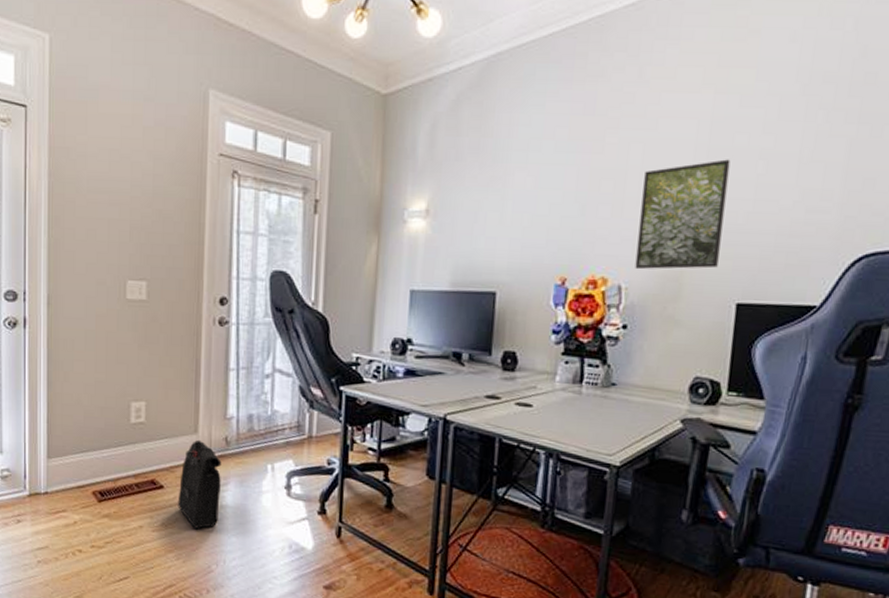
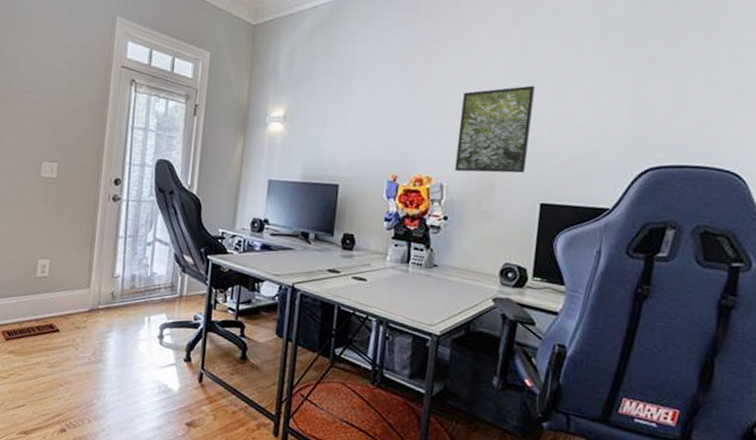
backpack: present [177,439,222,529] -> none [69,293,108,368]

